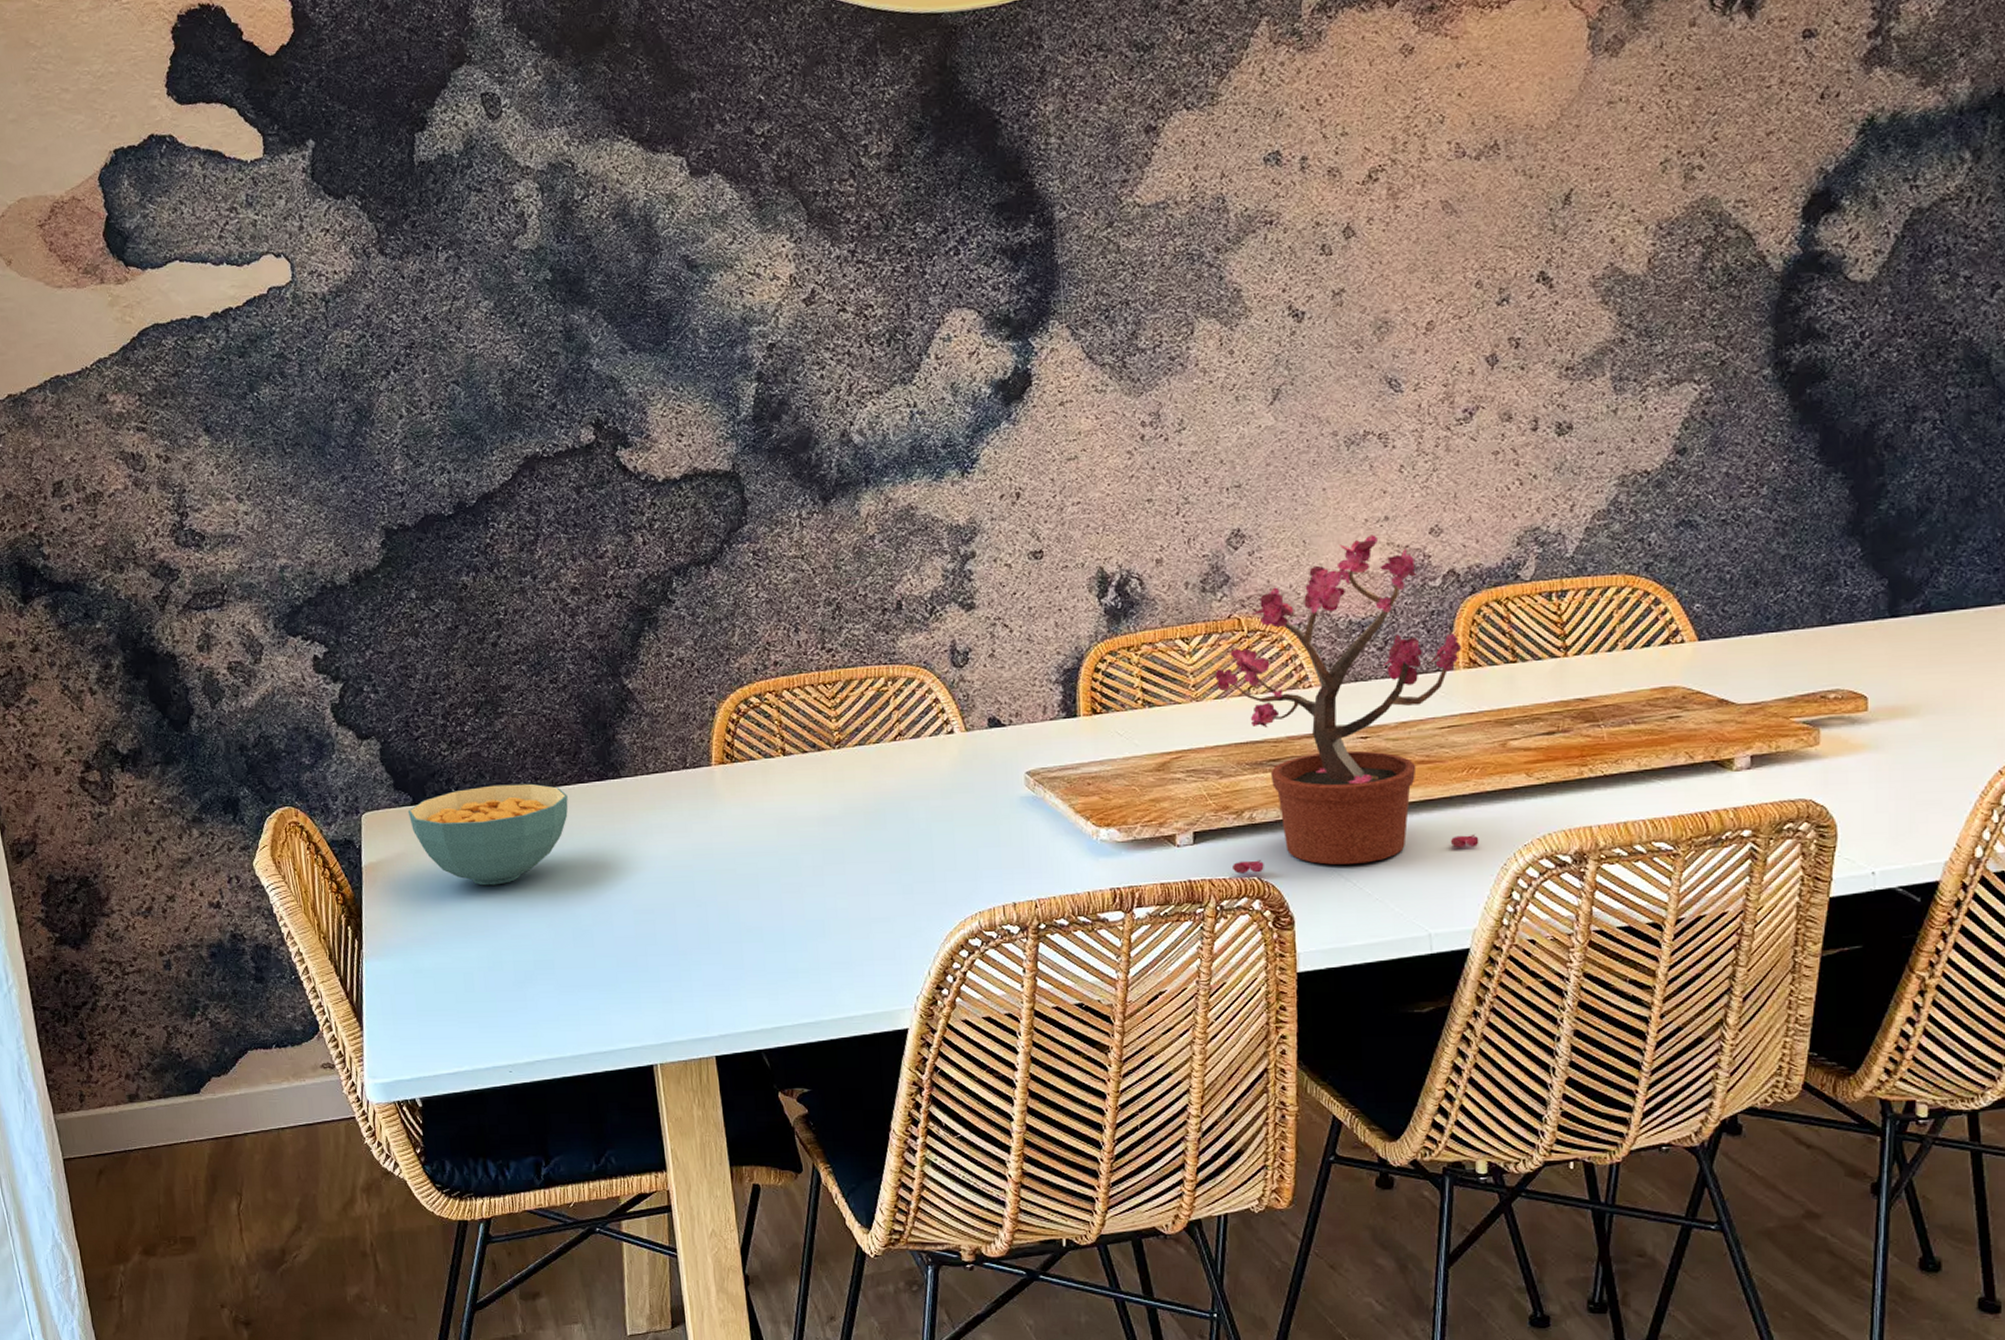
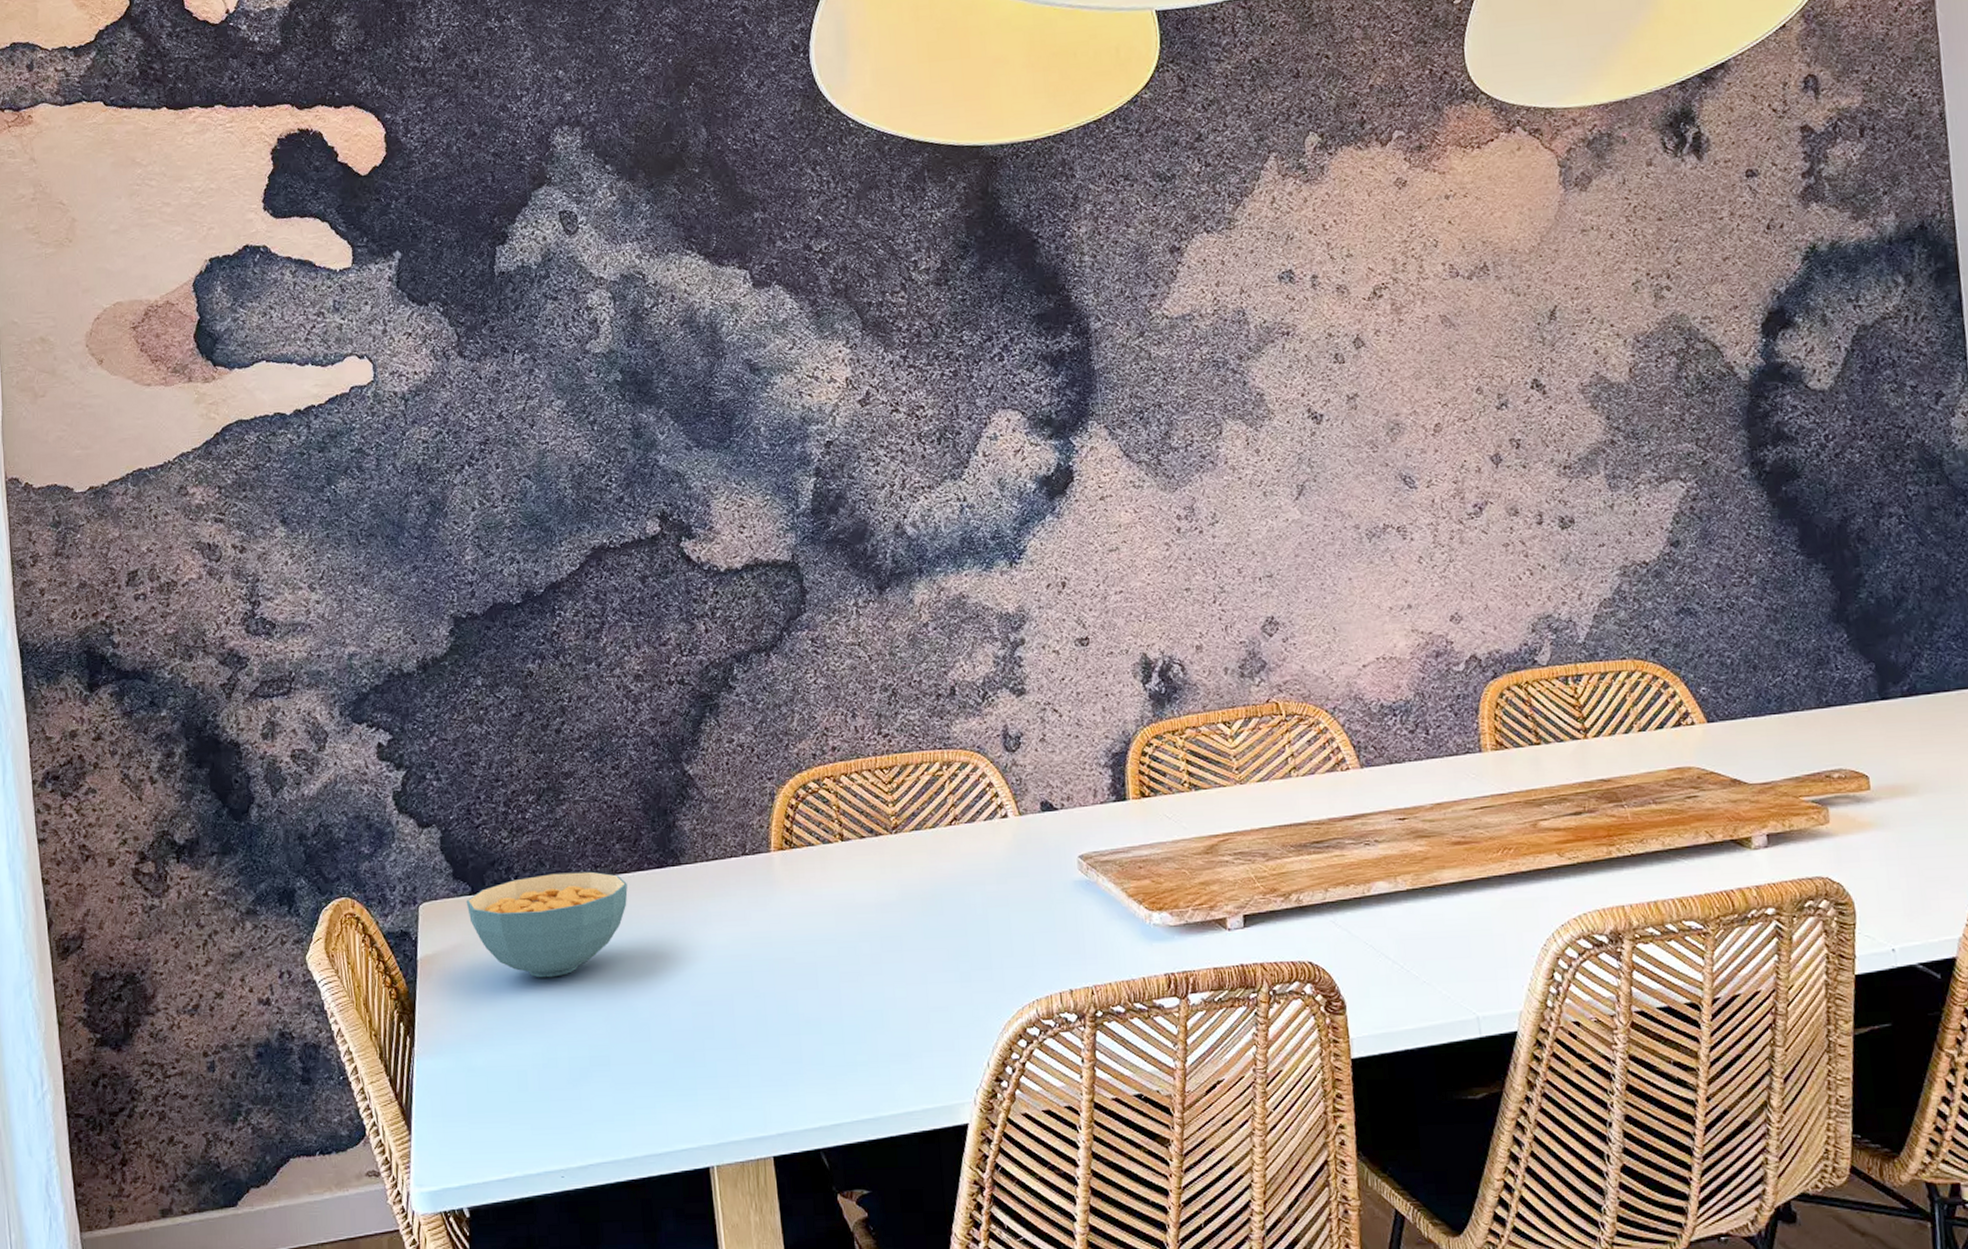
potted plant: present [1215,535,1479,874] -> none [1256,622,1519,957]

